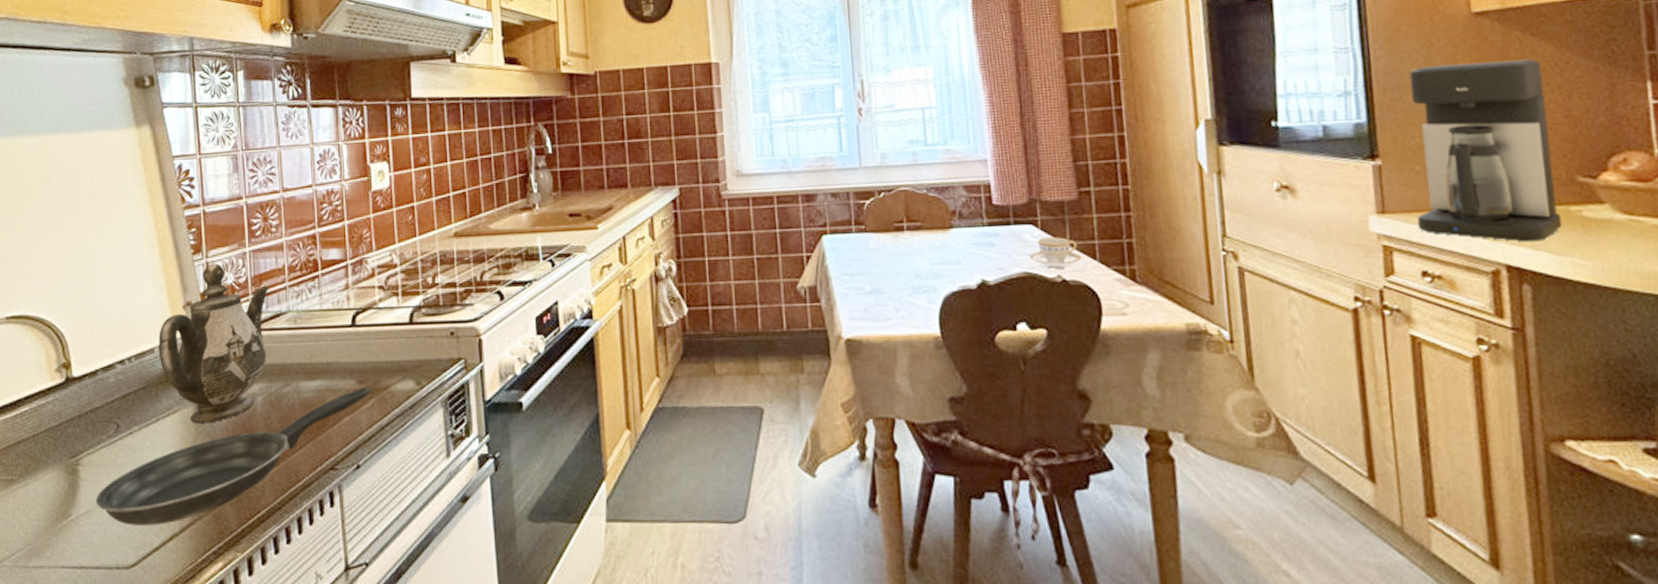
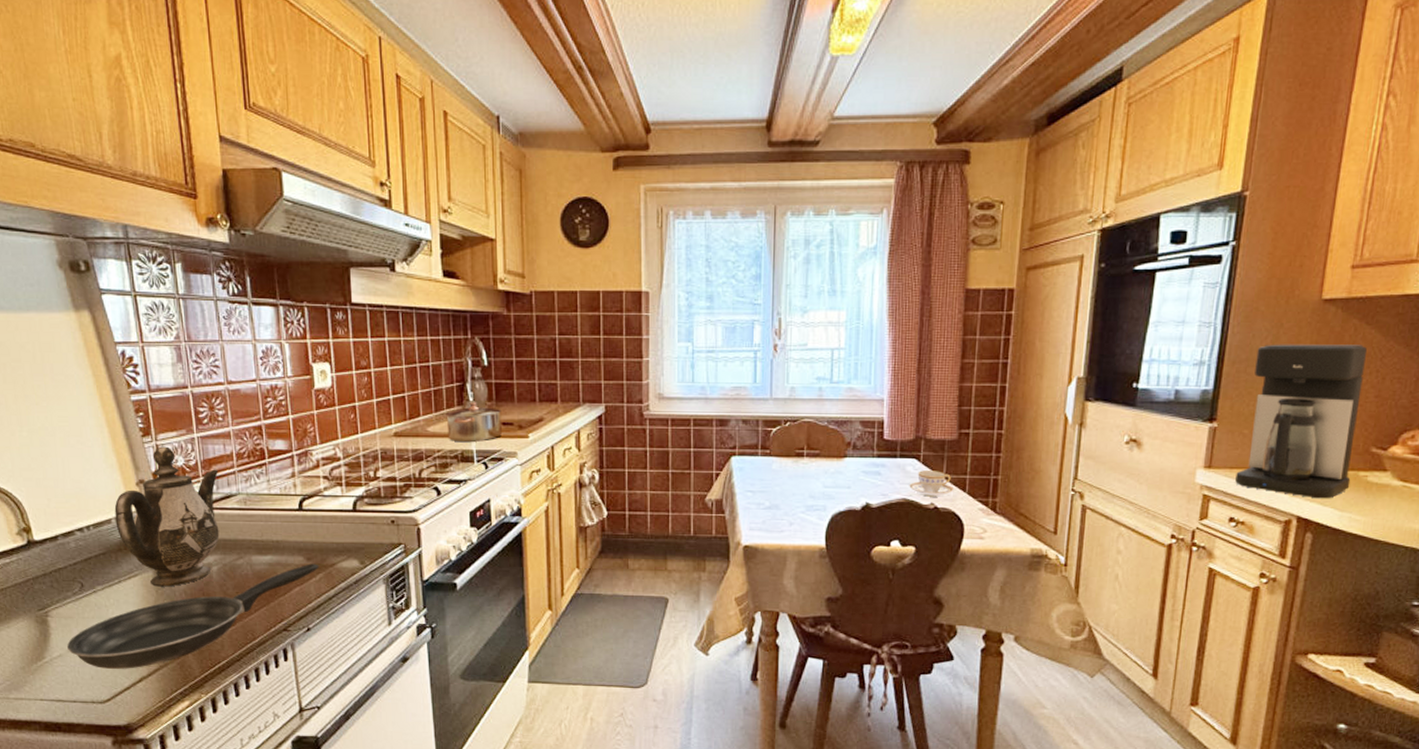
cooking pot: none [509,193,569,238] -> present [446,402,502,442]

